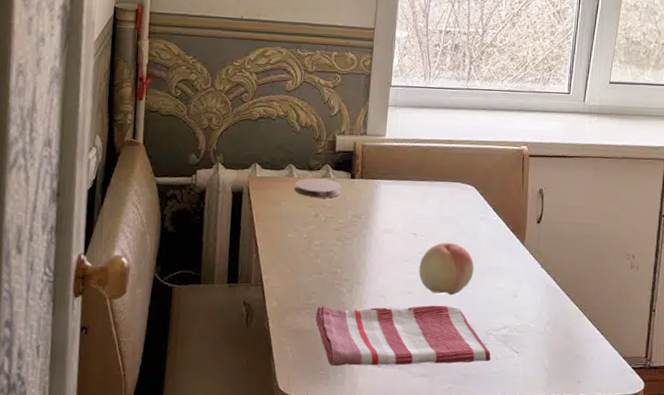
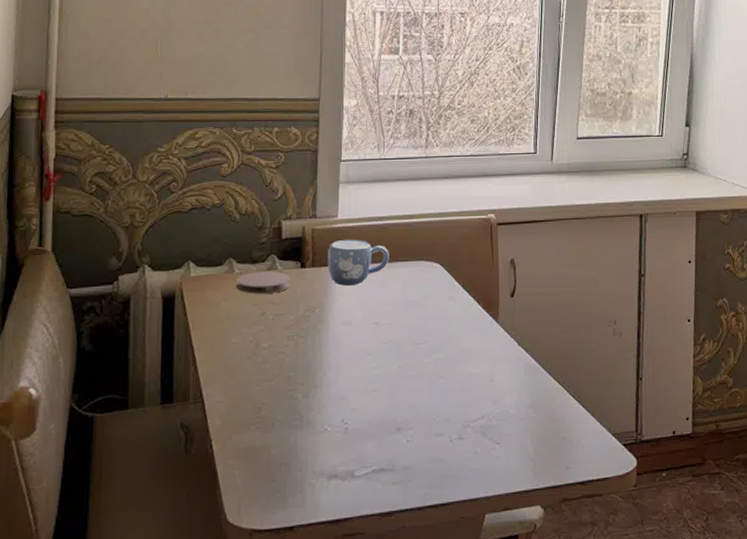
dish towel: present [315,305,491,367] -> none [268,400,470,487]
mug: none [374,157,429,198] -> present [328,239,389,286]
fruit: present [419,243,474,296] -> none [384,329,445,388]

